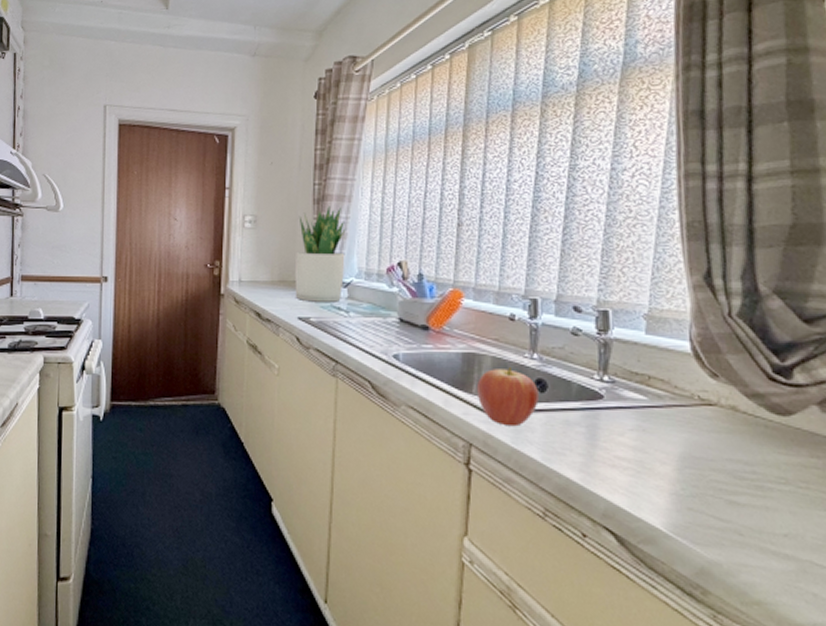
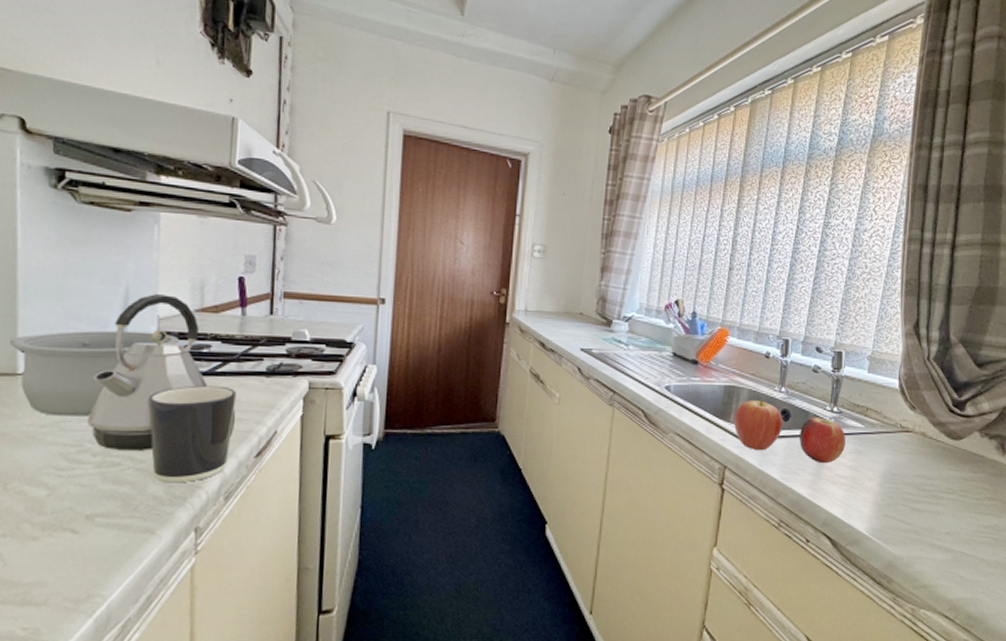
planter: present [294,206,346,302] -> none [579,242,631,335]
fruit: none [560,387,624,443] -> present [798,417,846,464]

